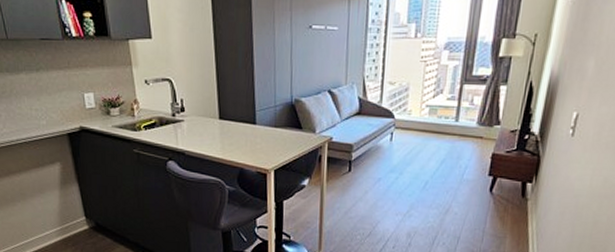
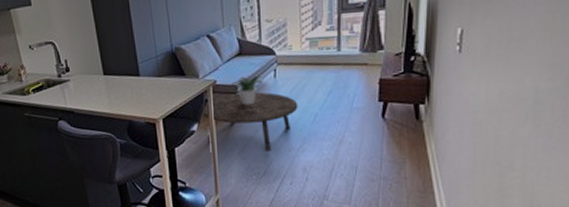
coffee table: none [313,152,411,213] -> present [201,92,298,151]
potted plant: none [347,136,380,166] -> present [232,75,263,105]

